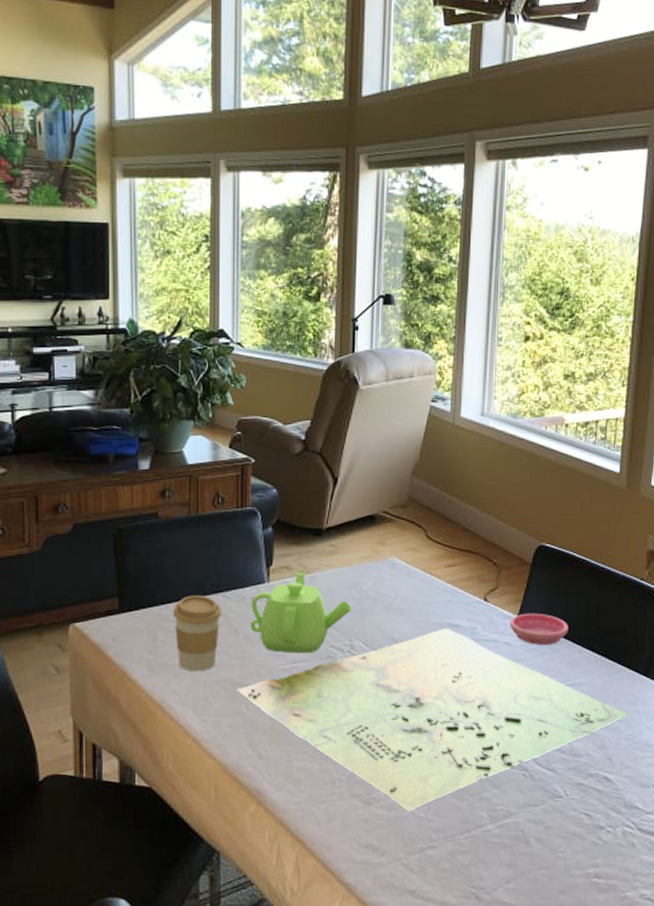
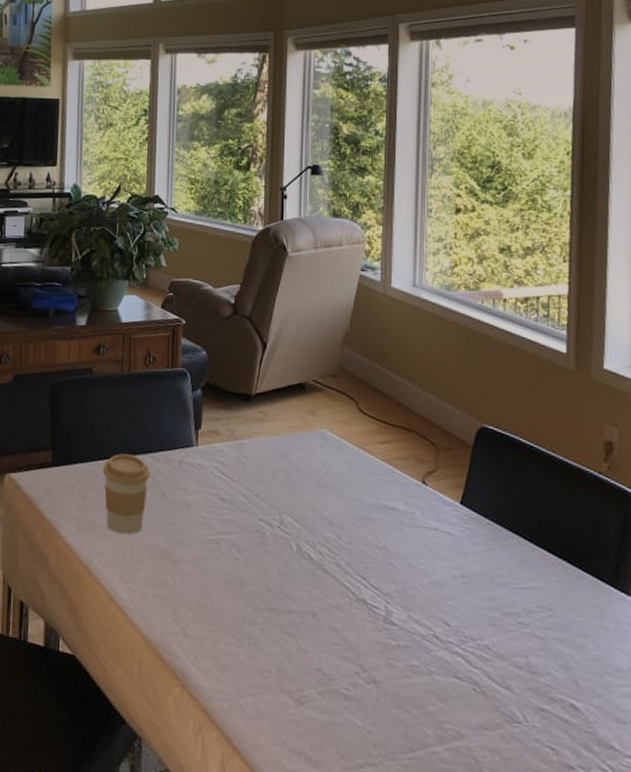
board game: present [237,628,629,812] -> none [163,510,596,718]
teapot: present [251,568,352,654] -> none [178,434,281,526]
saucer: present [510,613,568,645] -> none [452,501,518,540]

